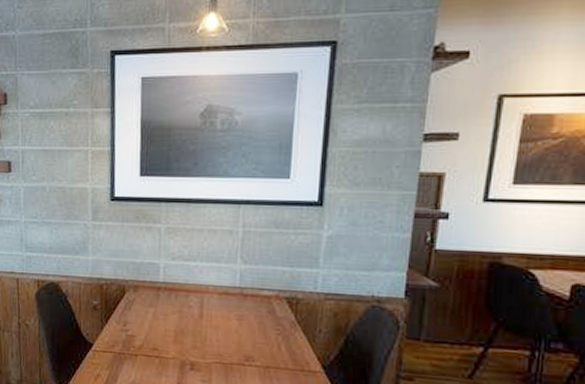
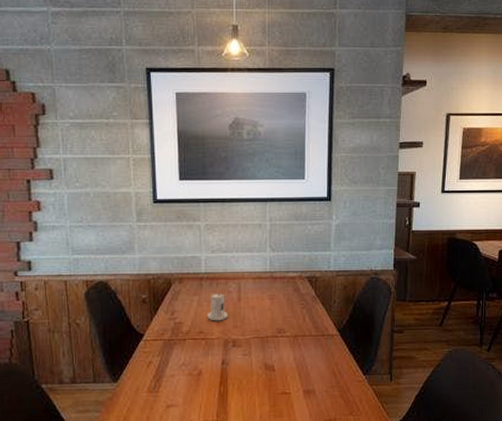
candle: none [163,305,187,339] -> present [207,291,228,321]

